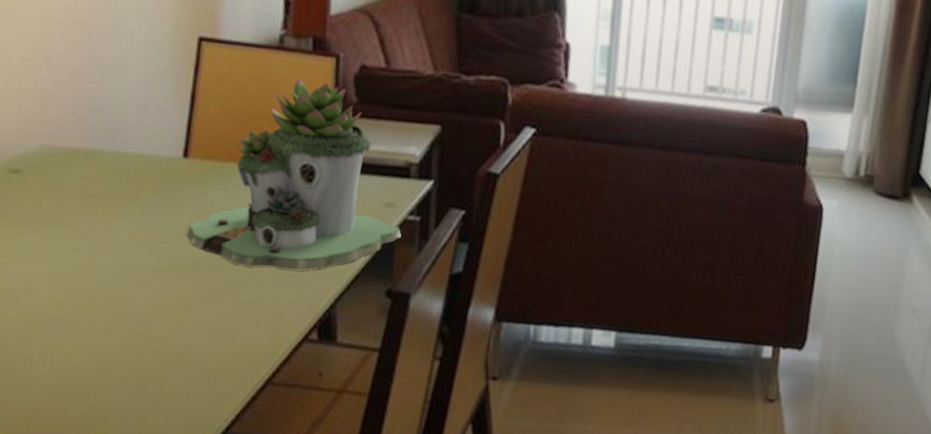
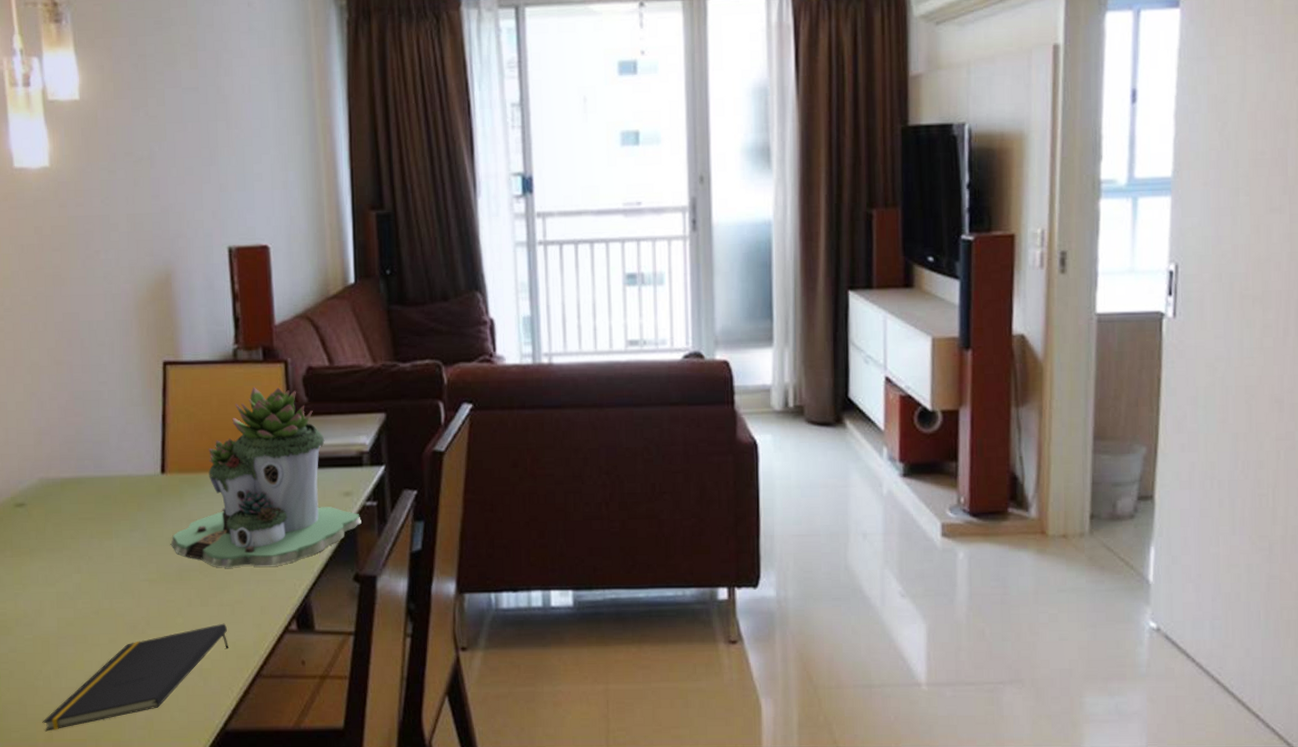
notepad: none [18,323,240,417] -> present [42,623,229,732]

